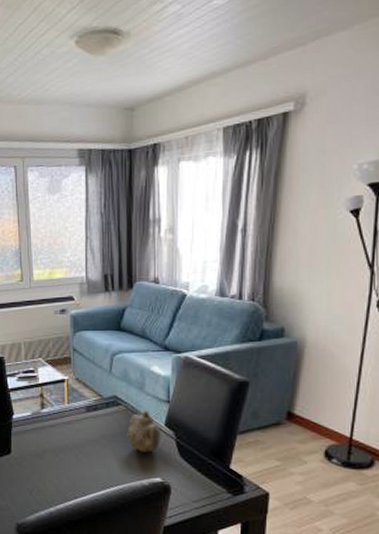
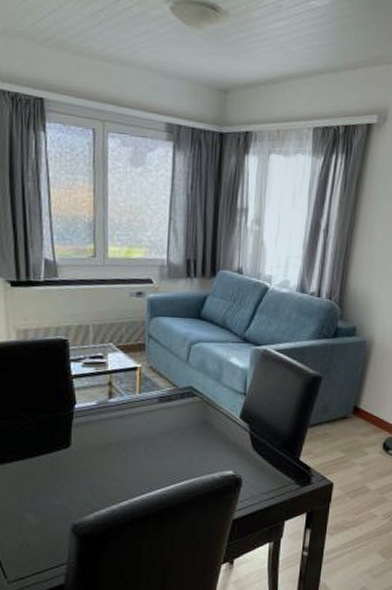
teapot: present [127,410,162,453] -> none [201,401,236,445]

